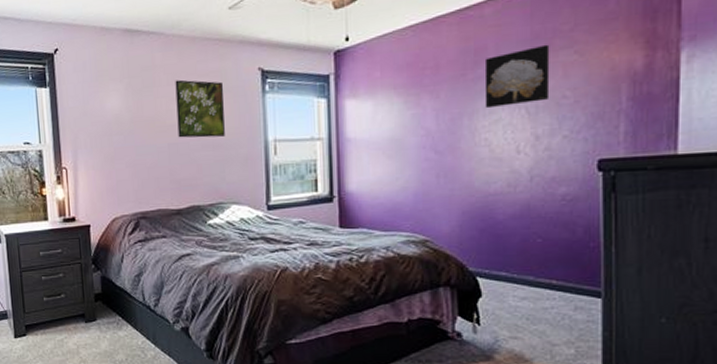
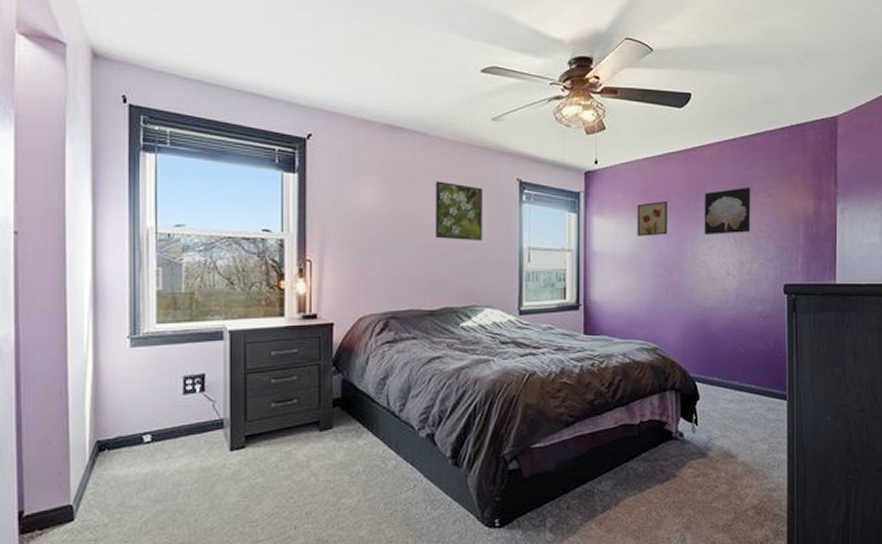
wall art: none [398,74,437,117] -> present [637,201,667,236]

